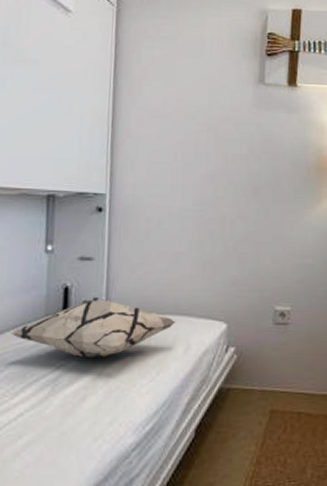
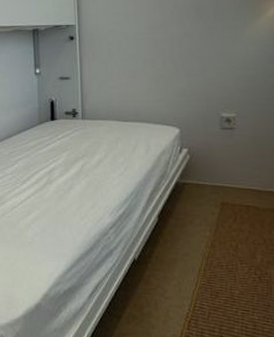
decorative pillow: present [9,299,176,359] -> none [16,110,137,156]

